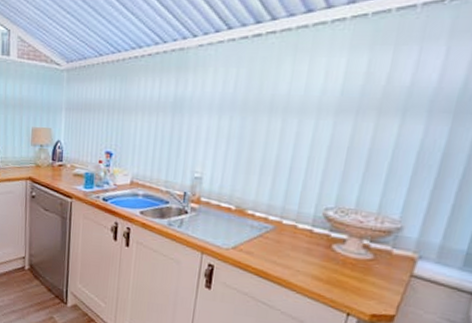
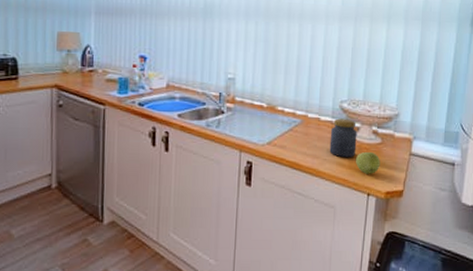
jar: none [304,227,343,272] -> present [329,118,357,158]
apple: none [336,267,369,293] -> present [356,151,381,174]

